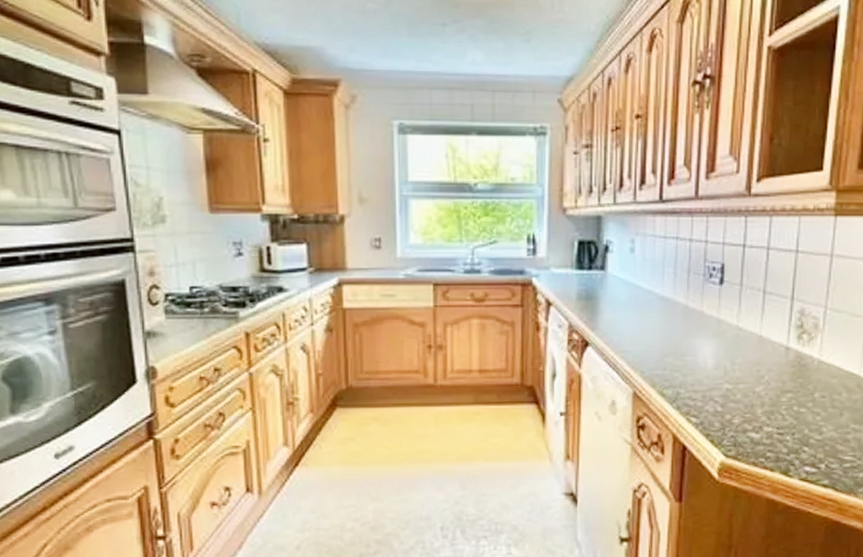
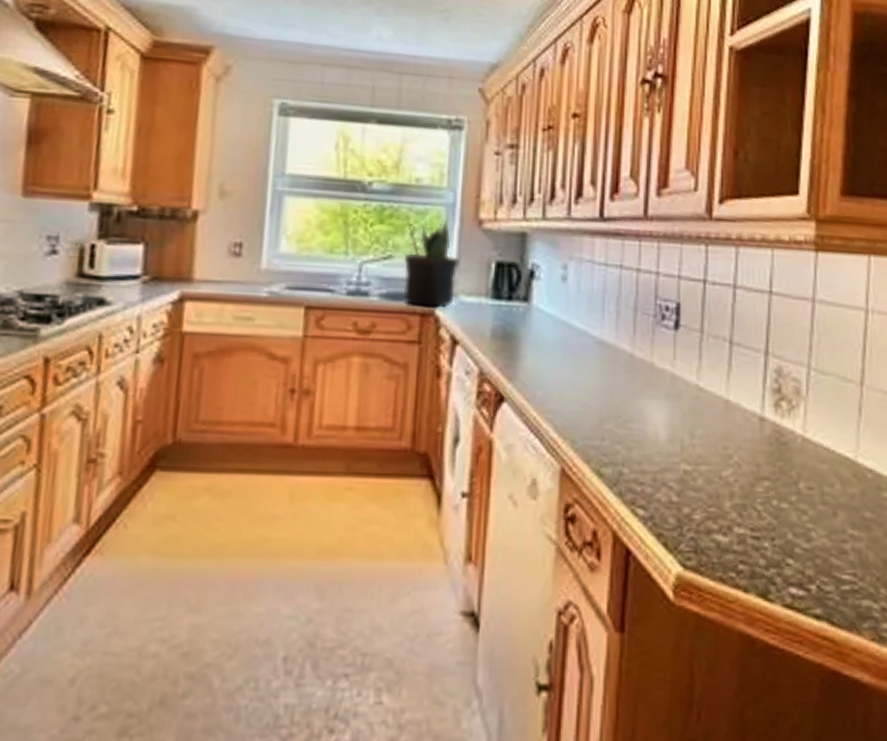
planter: none [505,208,549,278] -> present [403,215,460,307]

